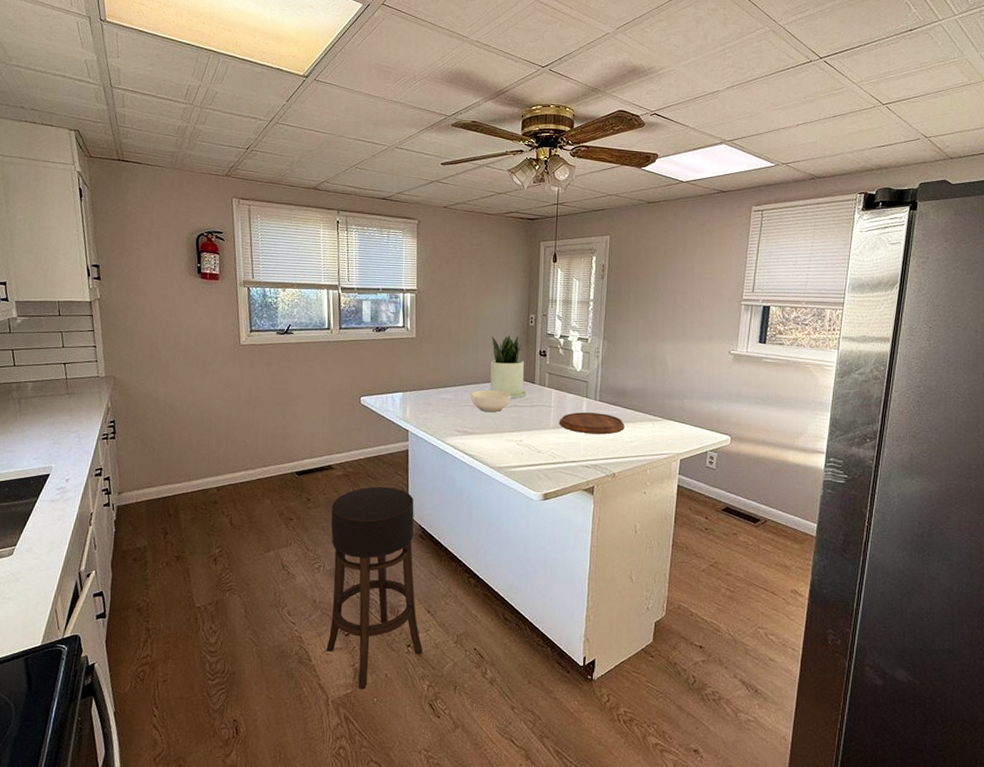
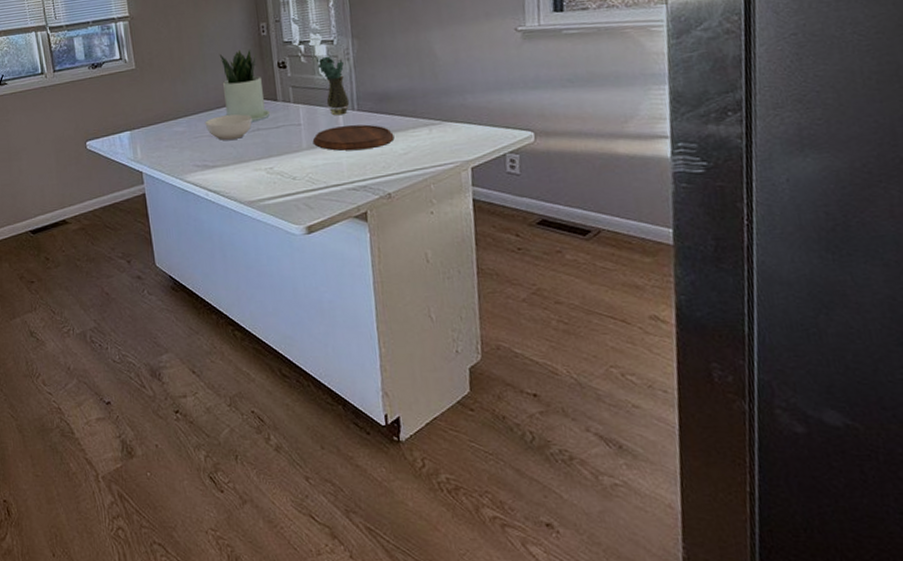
bar stool: present [326,486,423,689] -> none [72,236,193,463]
vase: none [572,349,594,403] -> present [316,54,350,116]

